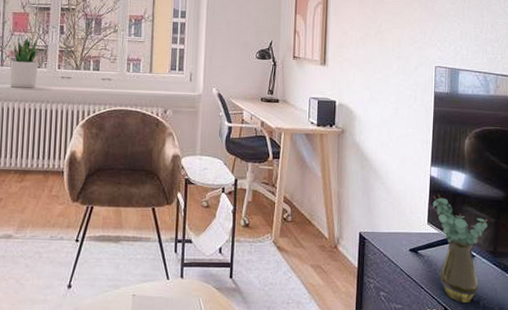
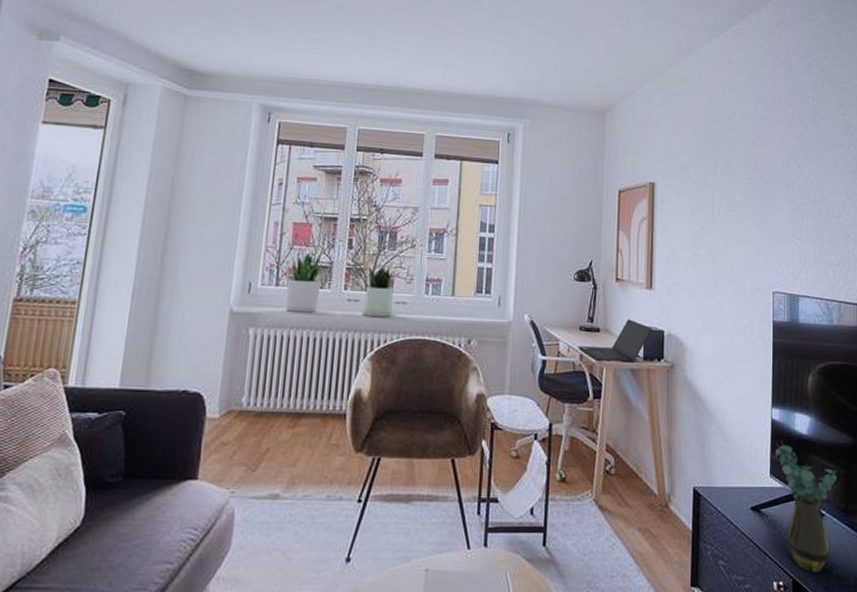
planter: none [73,49,101,92] -> present [361,267,394,318]
laptop: none [260,91,326,128] -> present [578,319,653,362]

